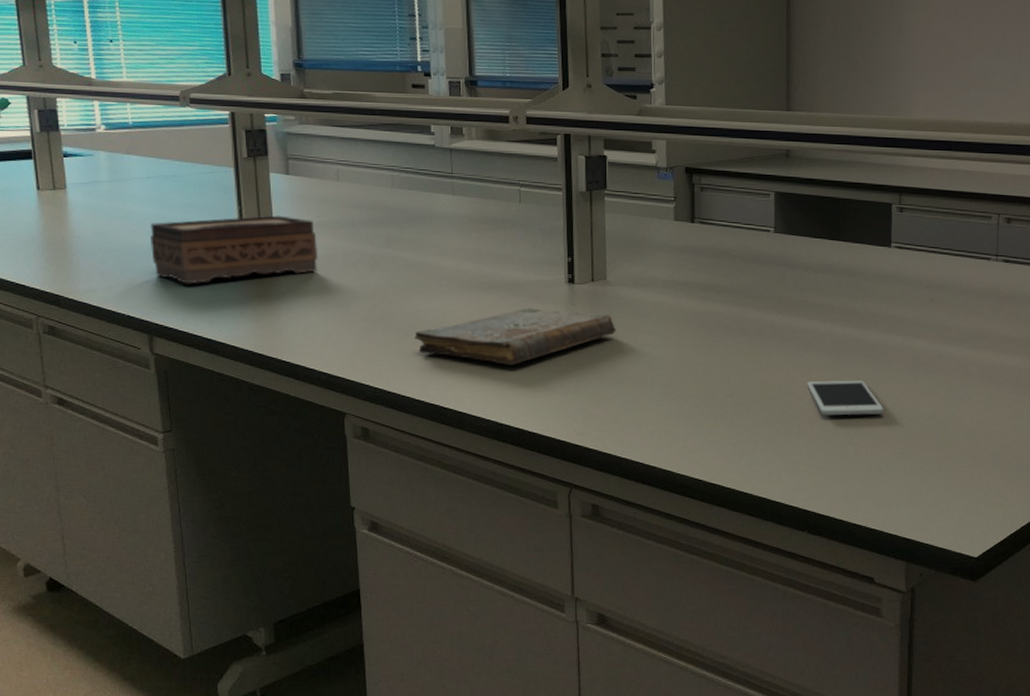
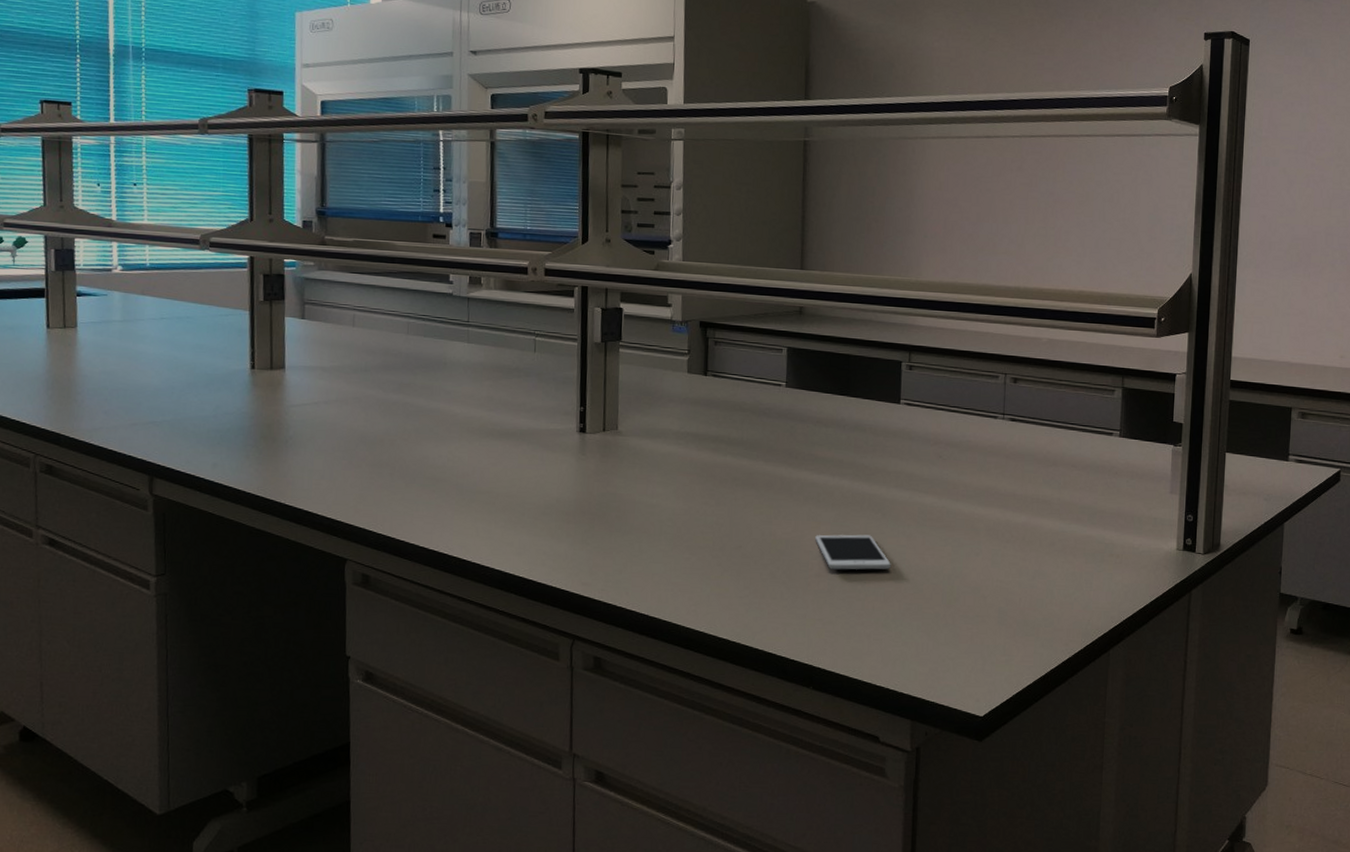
tissue box: present [149,215,318,284] -> none [158,358,329,426]
book: present [415,308,616,365] -> none [422,456,626,513]

